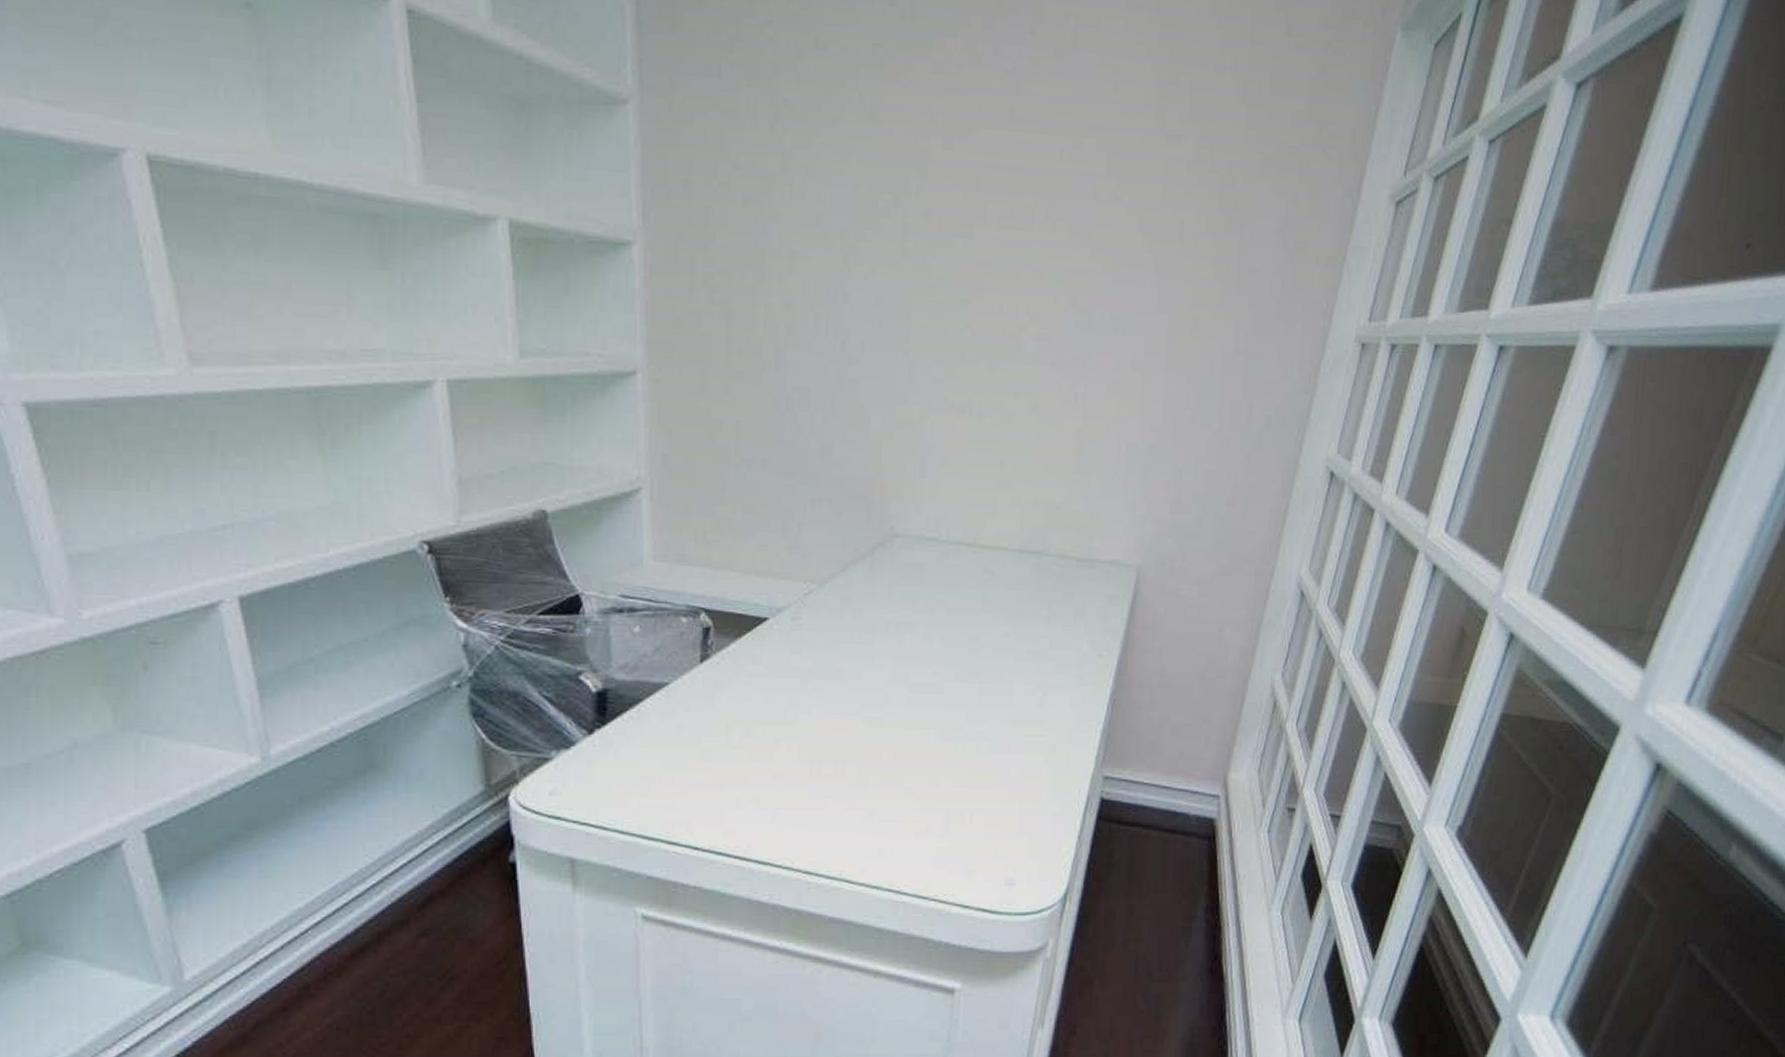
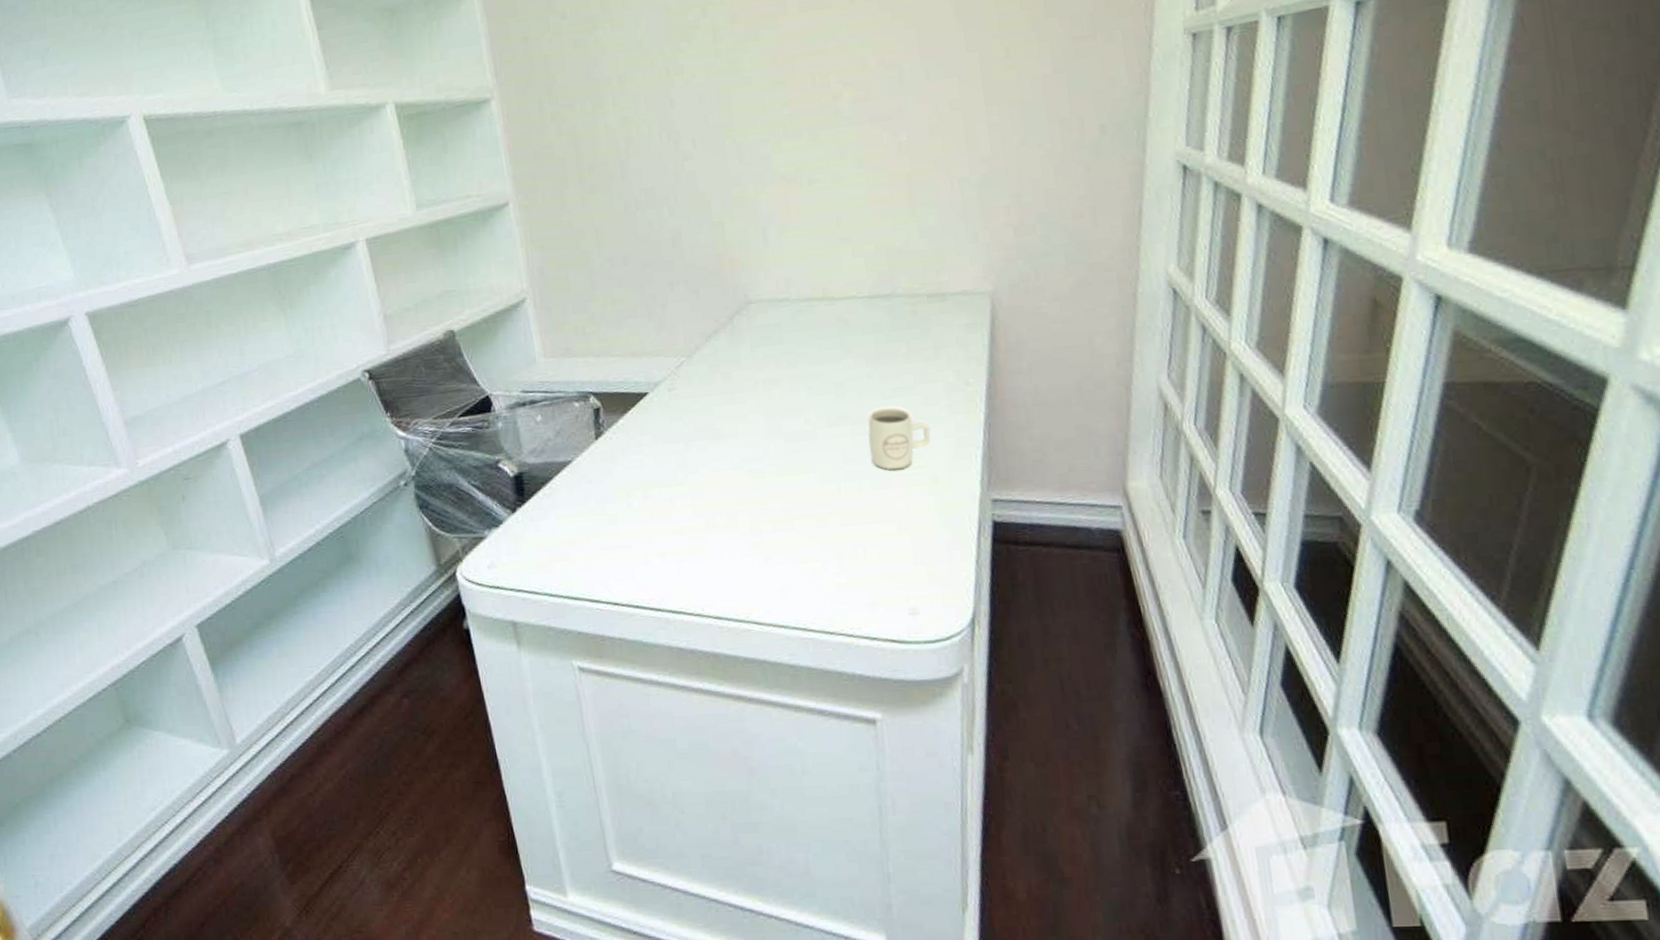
mug: none [994,670,1057,736] -> present [868,407,931,470]

